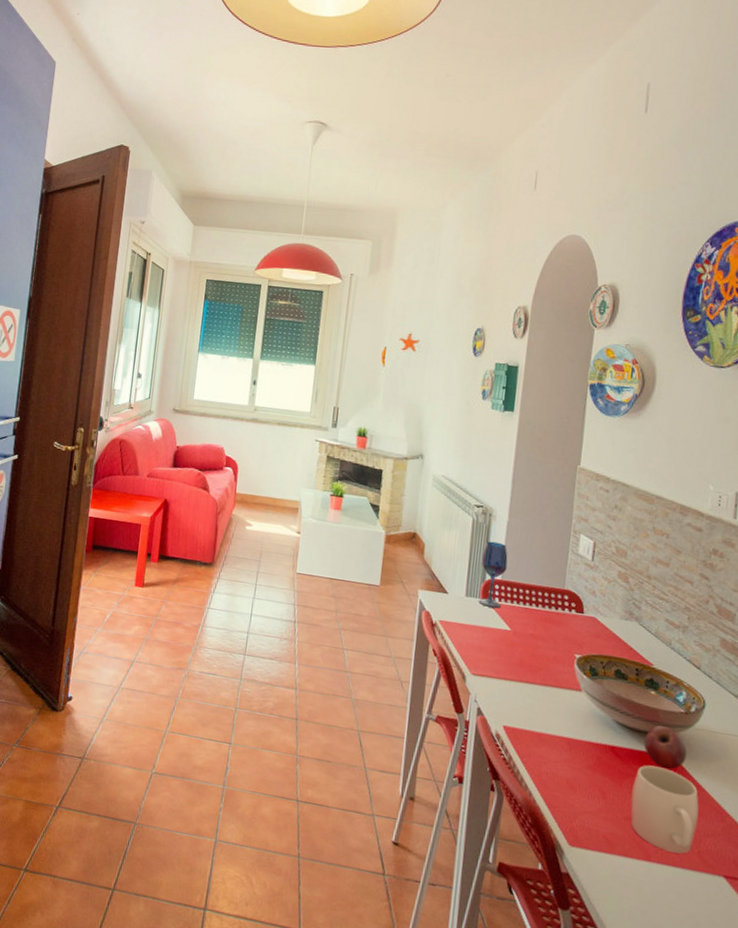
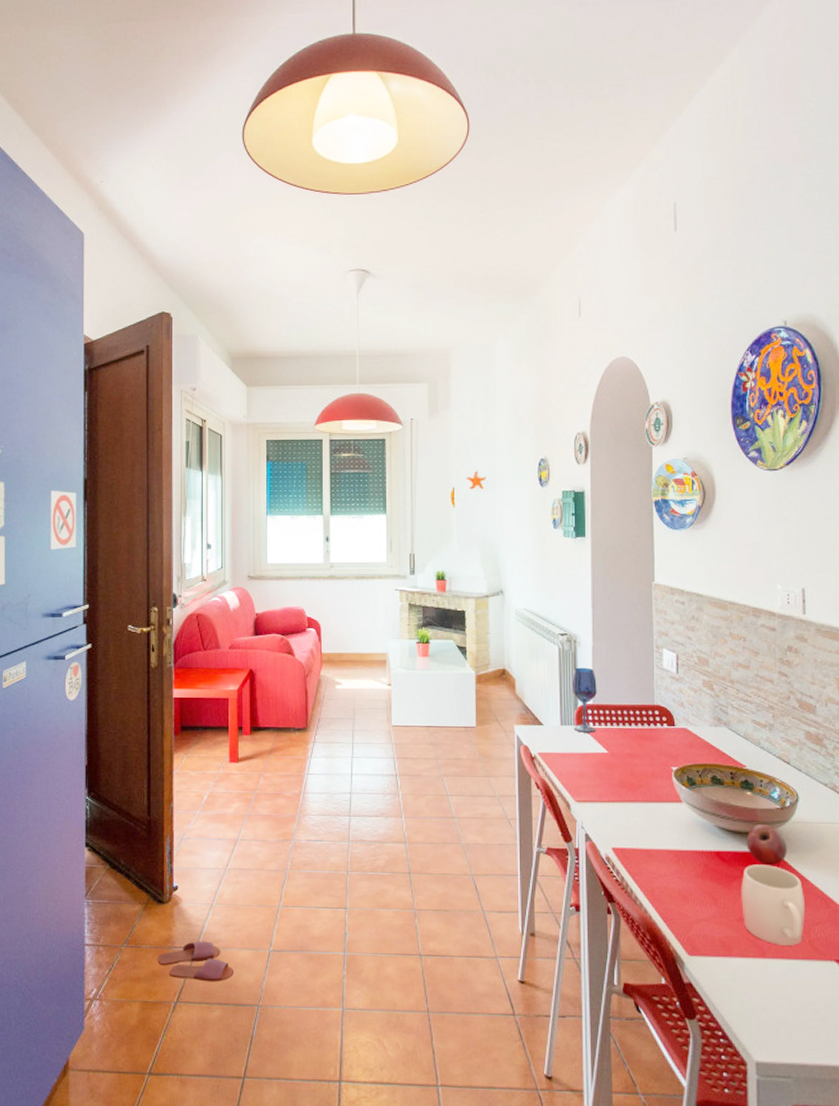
slippers: none [45,752,117,795] -> present [158,941,235,983]

